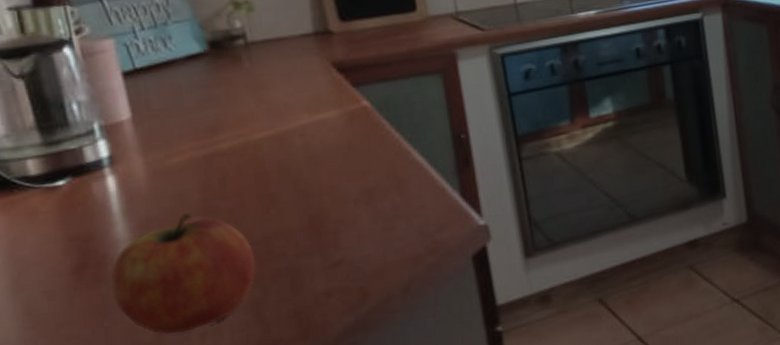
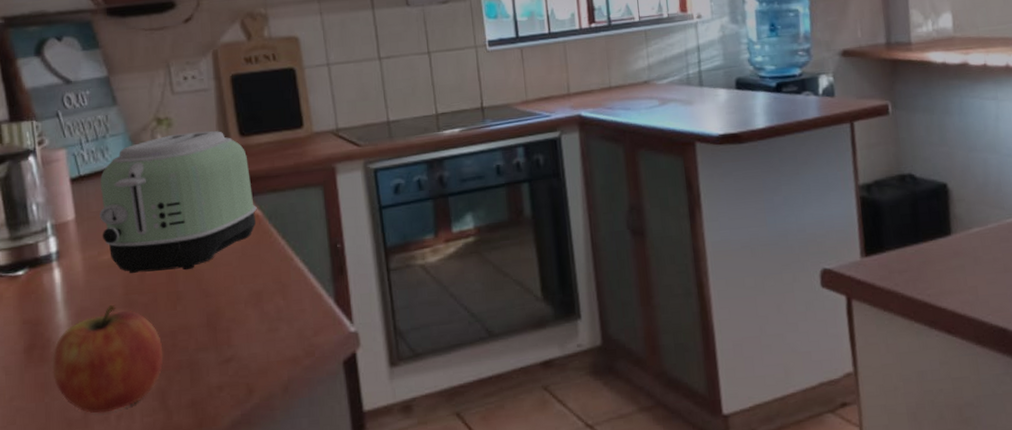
toaster: none [163,15,365,177] -> present [100,130,257,273]

